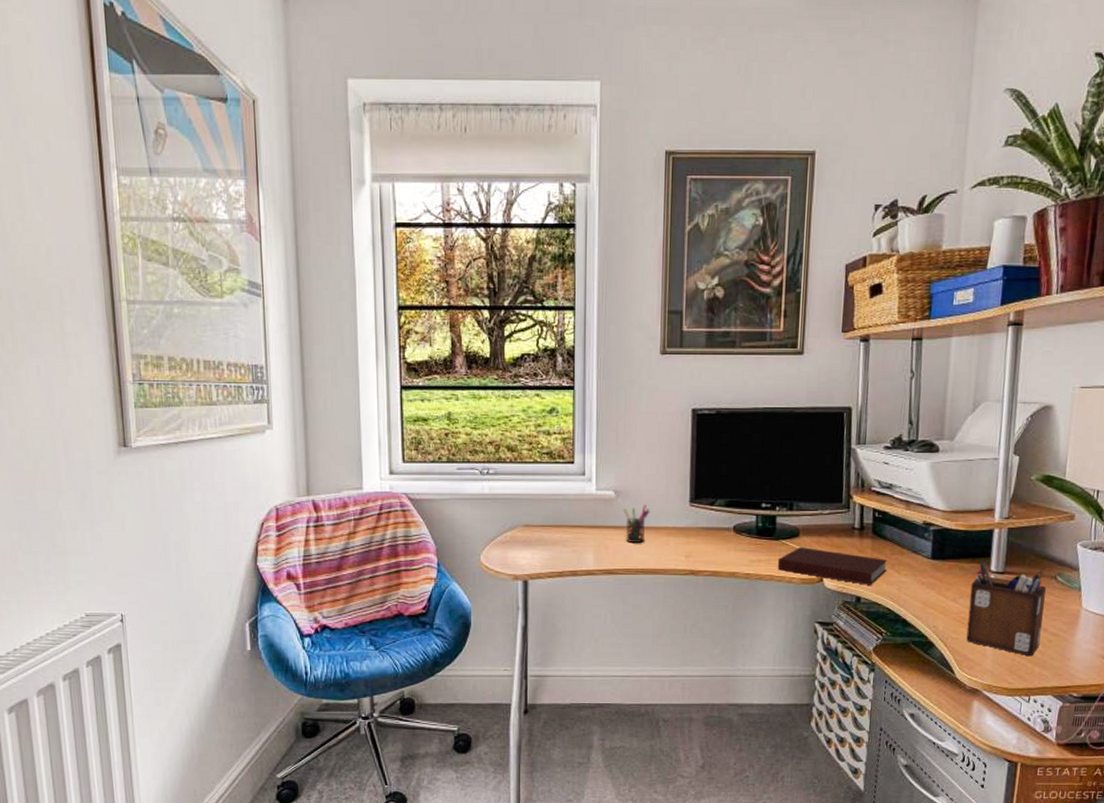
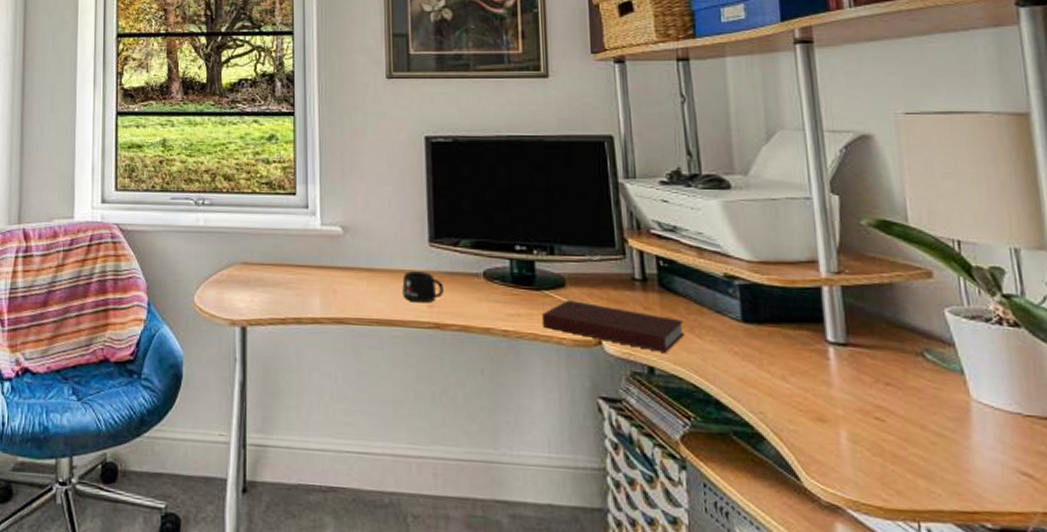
pen holder: present [623,504,650,543] -> none [352,242,383,288]
mug: none [664,528,700,554] -> present [402,271,445,303]
desk organizer: present [966,559,1046,657] -> none [803,325,919,464]

